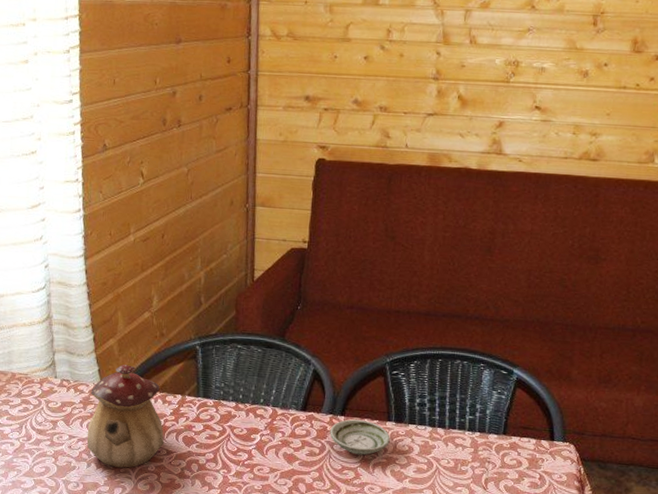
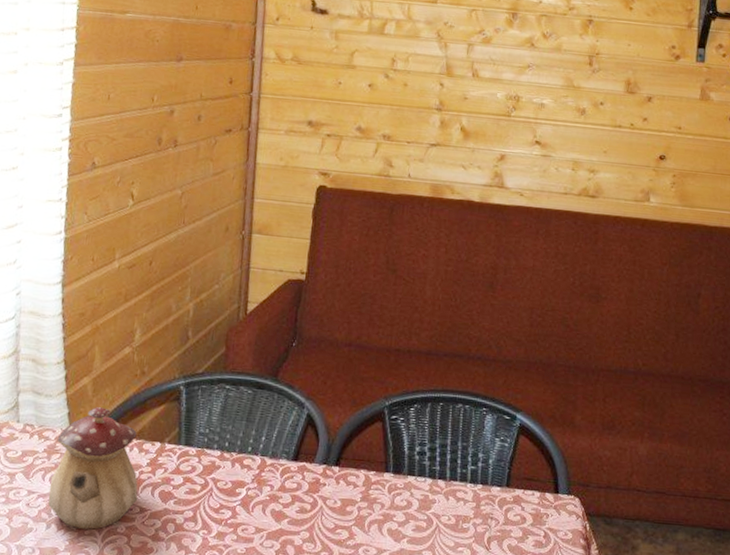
saucer: present [329,419,390,456] -> none [322,470,388,512]

